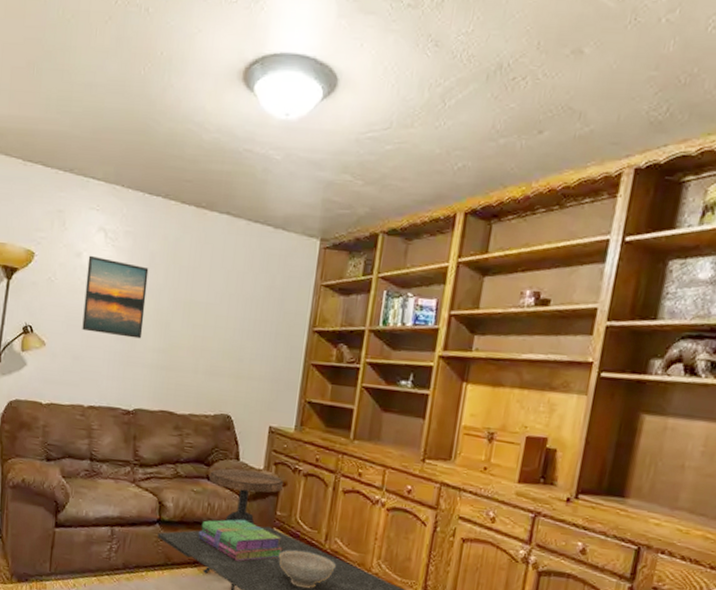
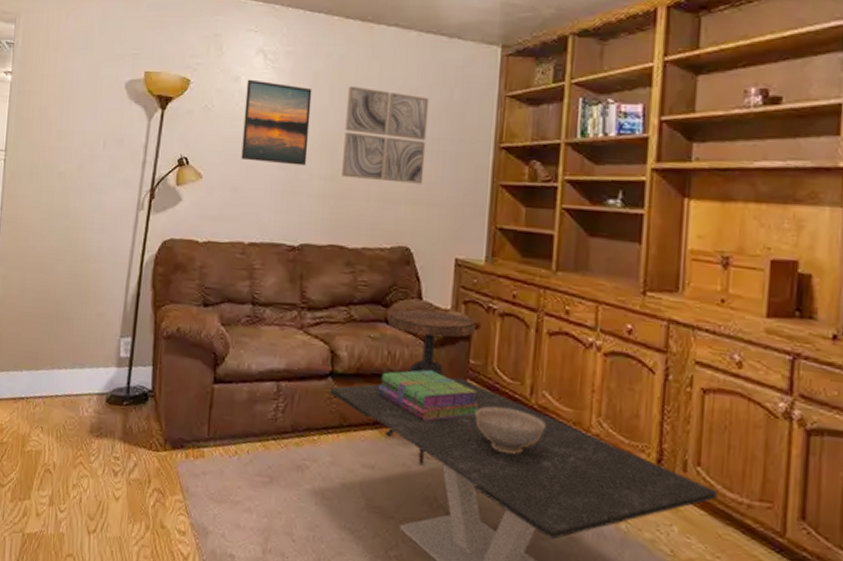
wall art: none [173,267,254,360] -> present [342,85,429,184]

